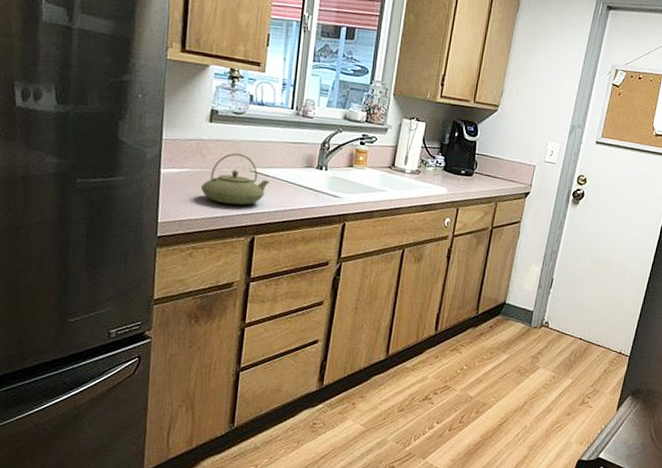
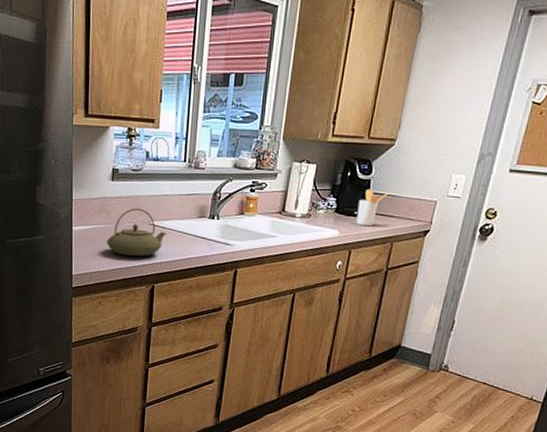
utensil holder: none [463,149,494,186] -> present [356,189,390,226]

